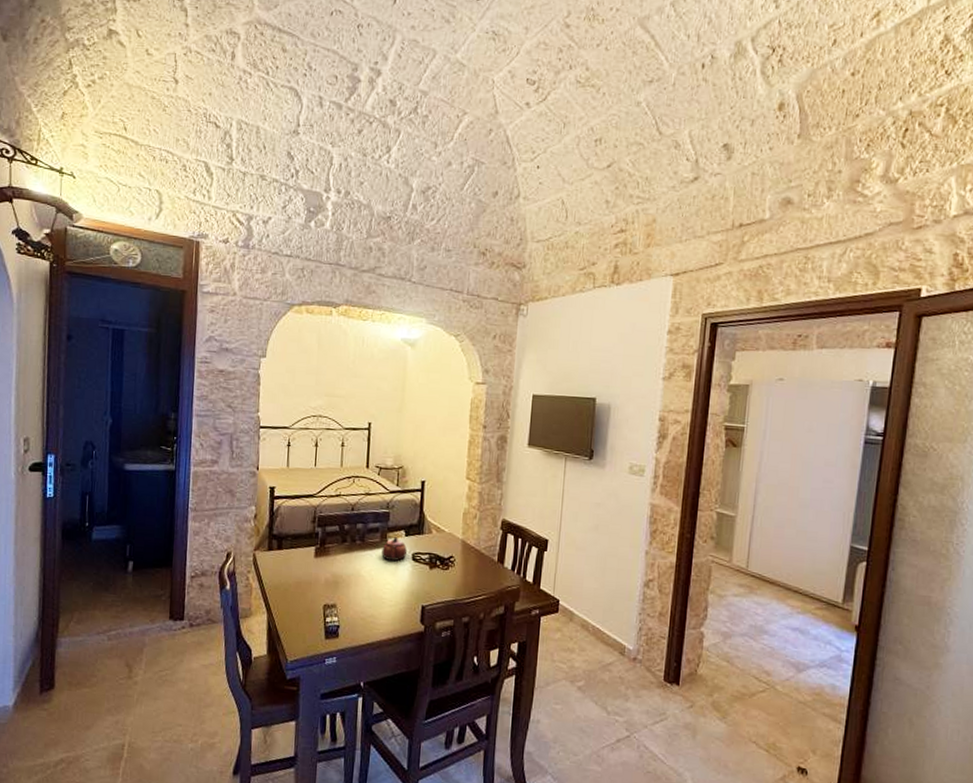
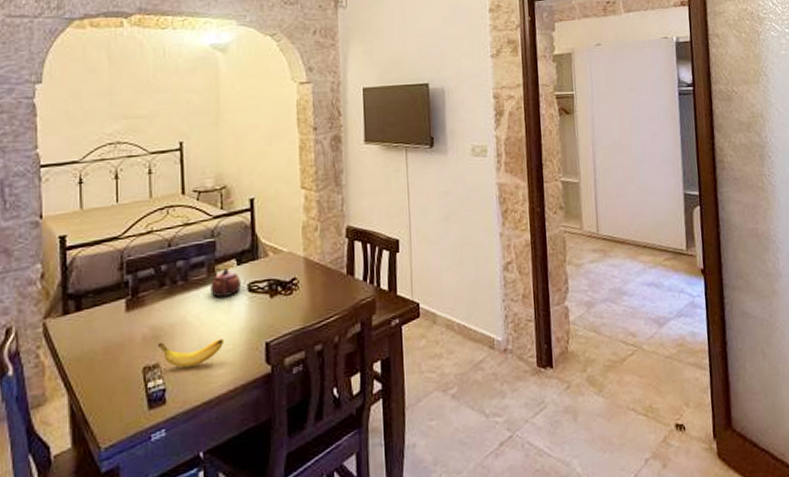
banana: none [337,588,389,613] -> present [158,338,225,368]

